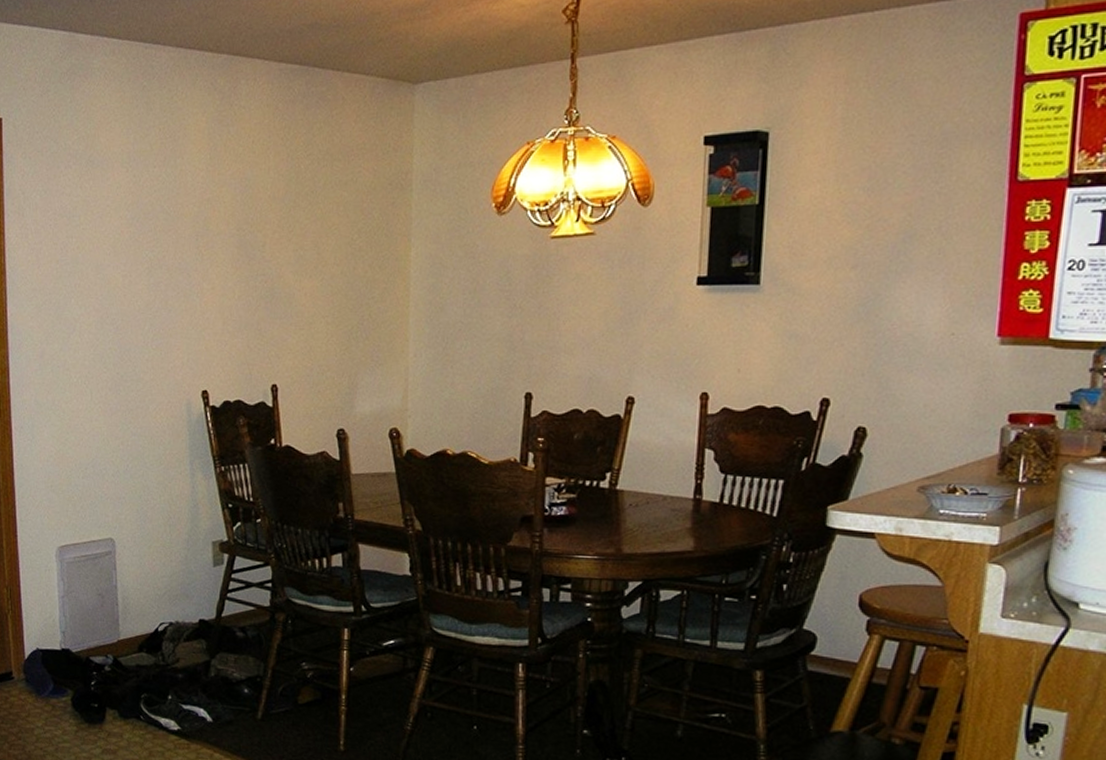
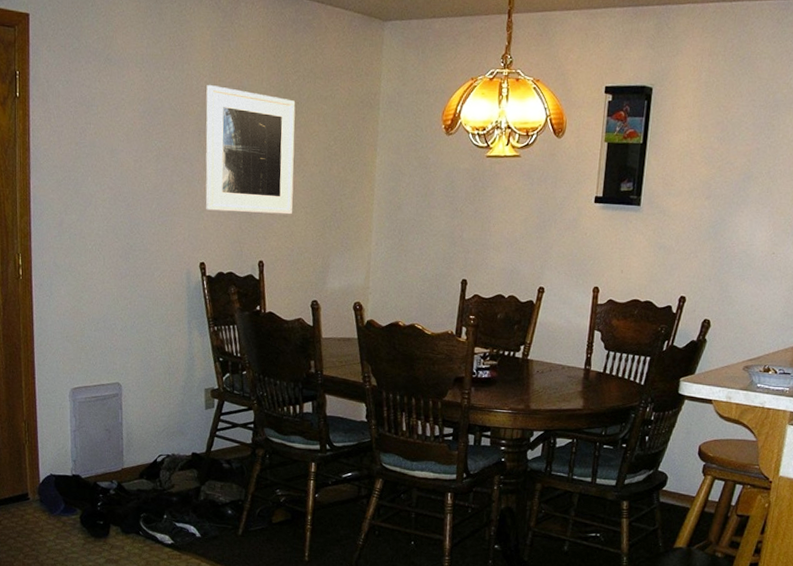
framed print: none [203,180,311,328] -> present [205,85,296,215]

